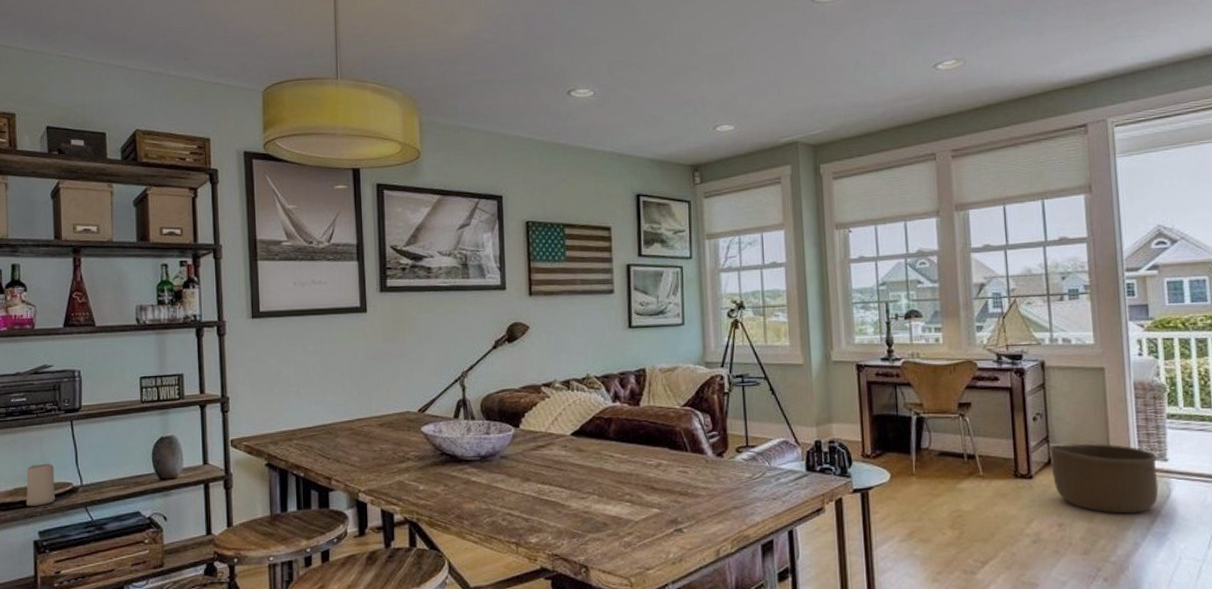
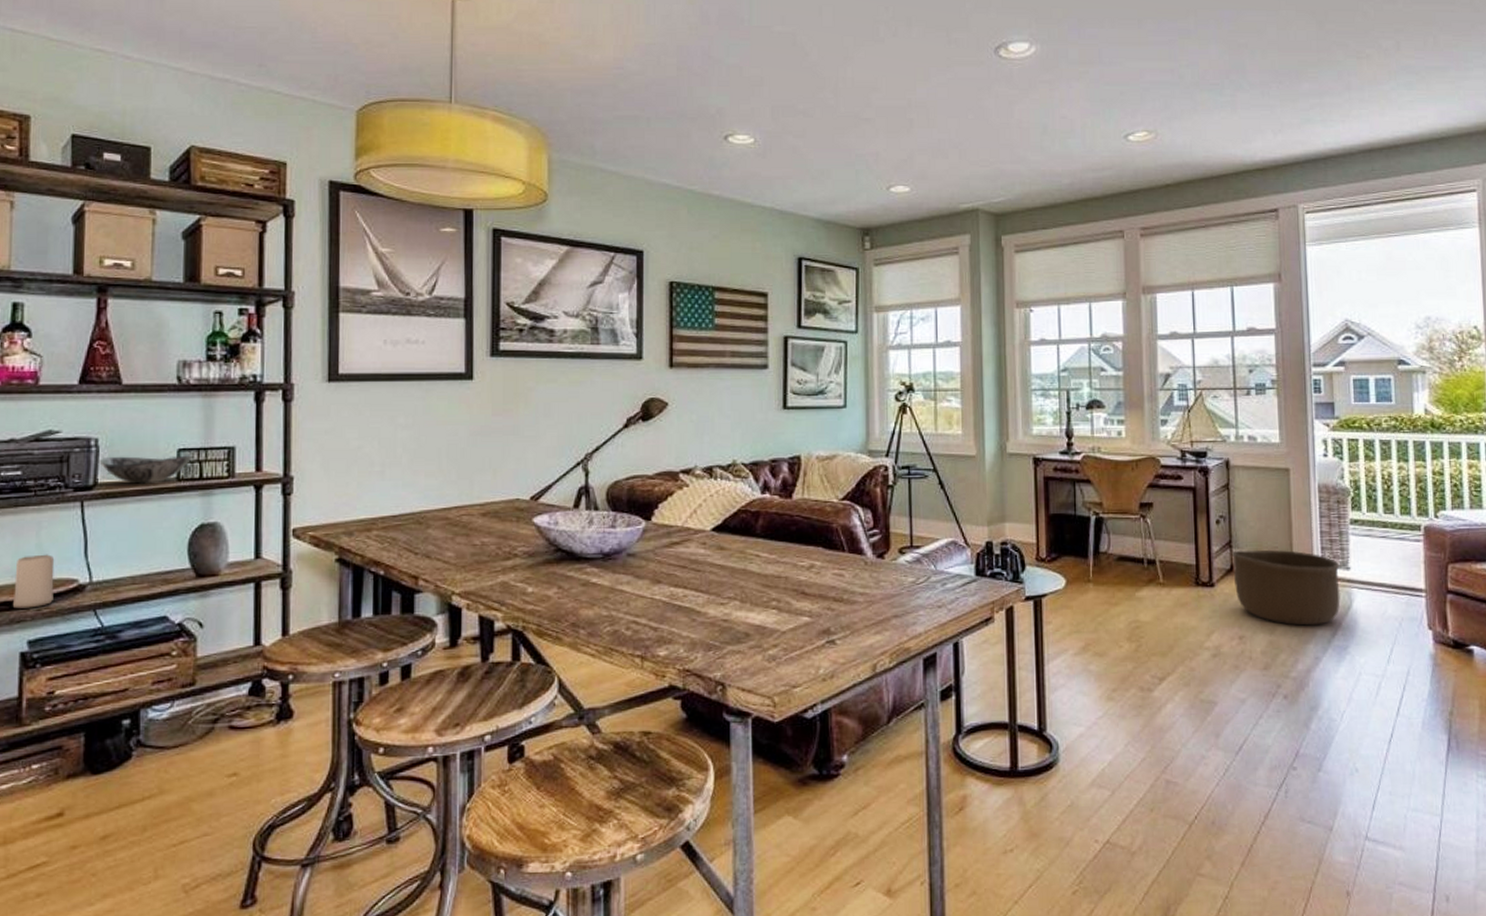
decorative bowl: none [82,382,151,406] -> present [99,455,192,484]

